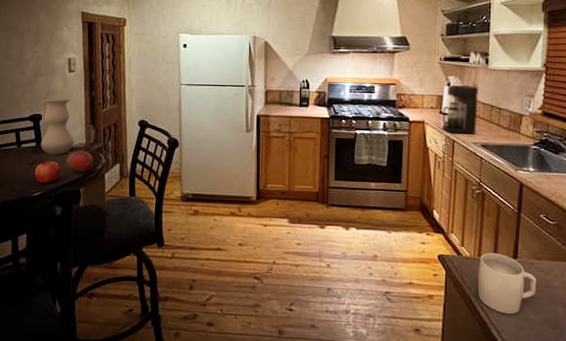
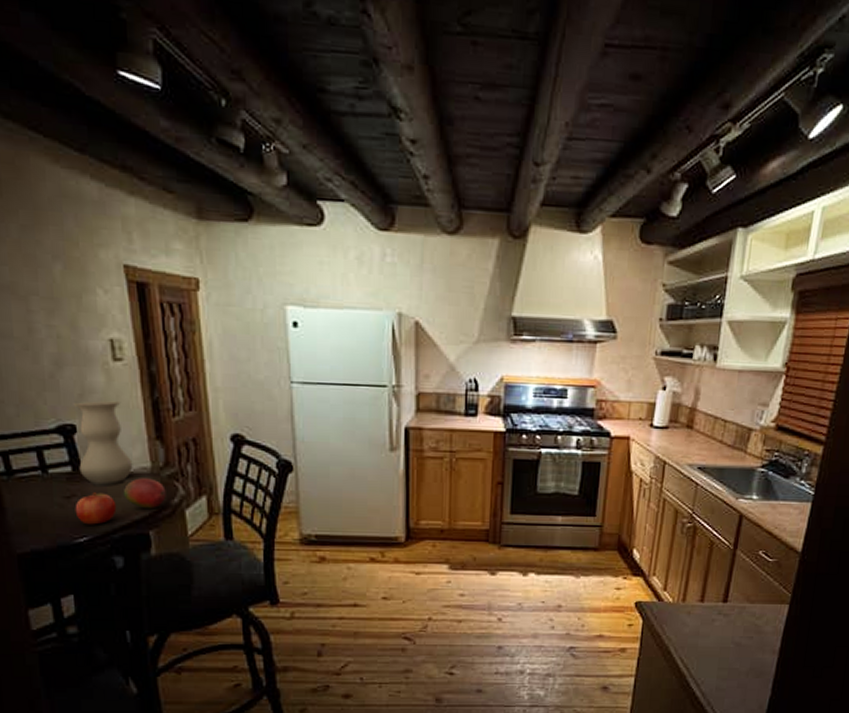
coffee maker: present [441,84,478,134] -> none [651,388,701,454]
mug: present [477,252,537,315] -> none [678,596,747,665]

